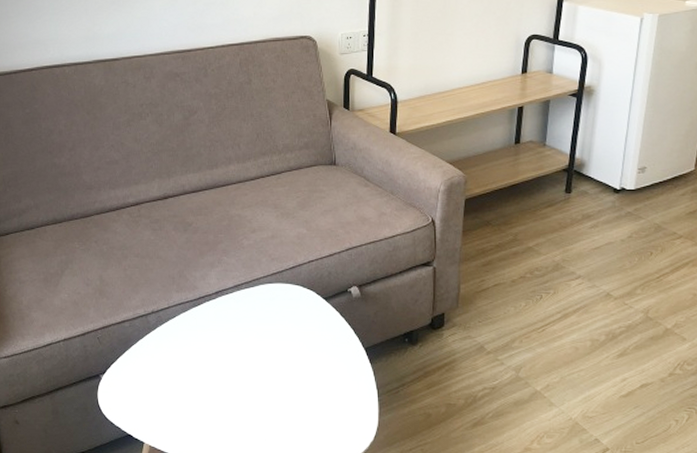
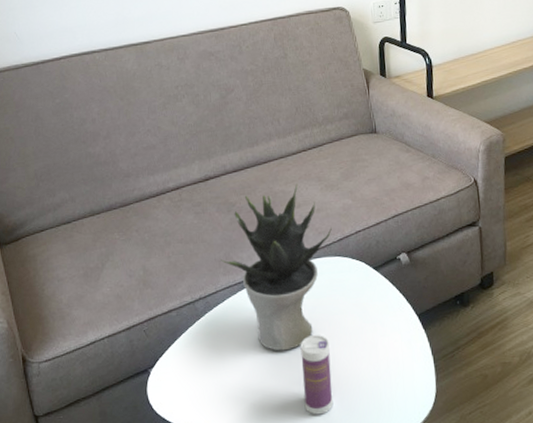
potted plant: none [175,209,285,370] -> present [221,183,332,351]
beverage can: none [246,358,276,435] -> present [300,335,333,415]

